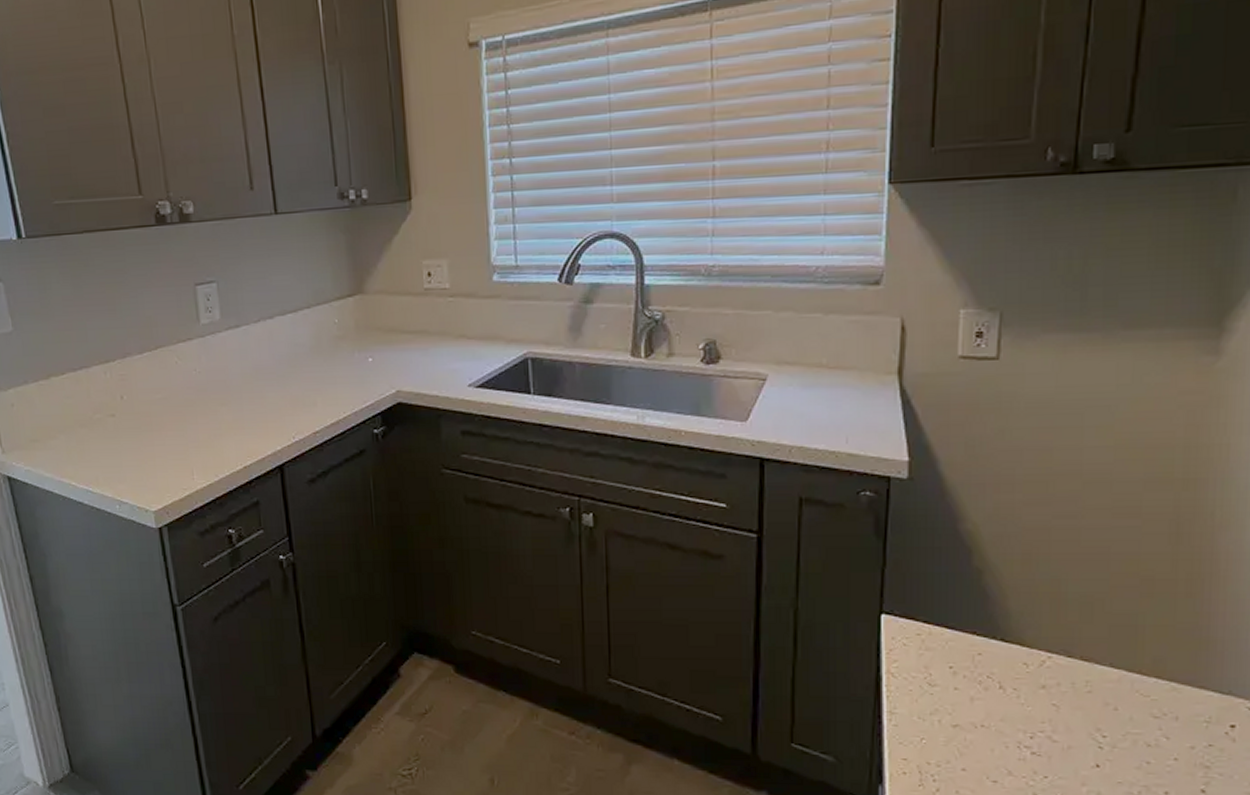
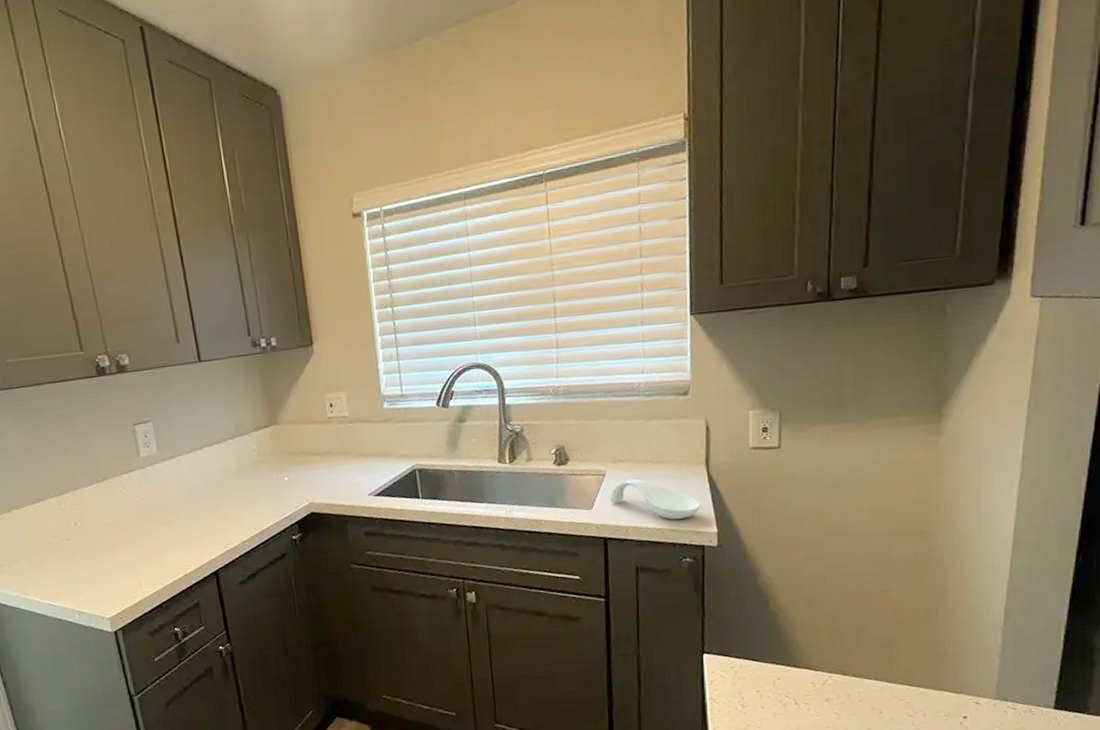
spoon rest: none [771,386,889,442] -> present [610,478,701,520]

